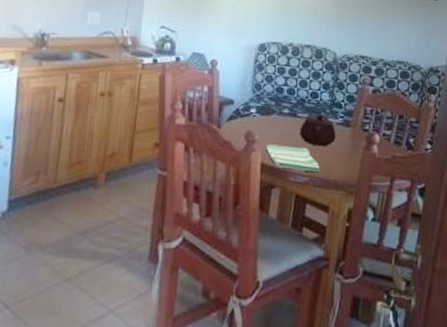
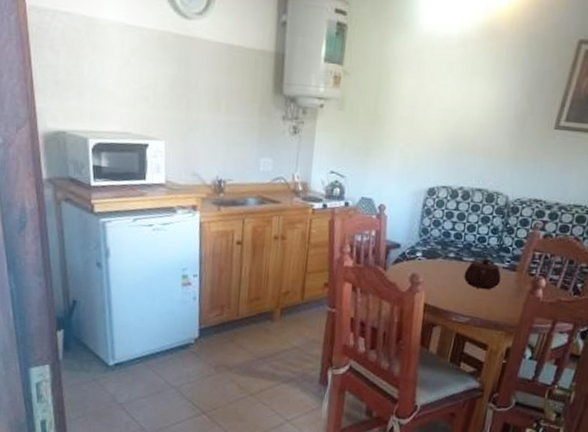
dish towel: present [266,144,320,172] -> none [430,286,482,313]

